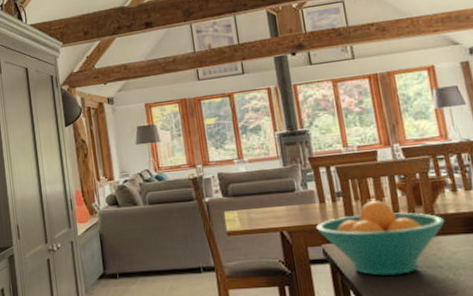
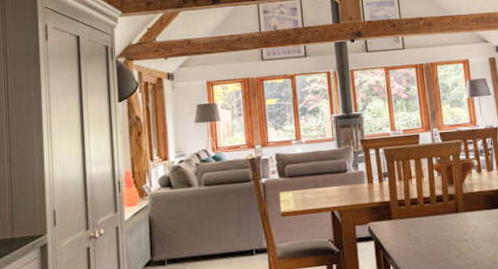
fruit bowl: present [315,201,445,276] -> none [363,181,471,251]

